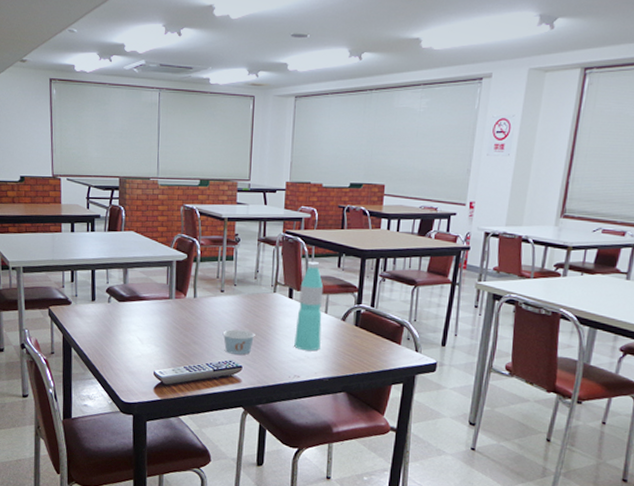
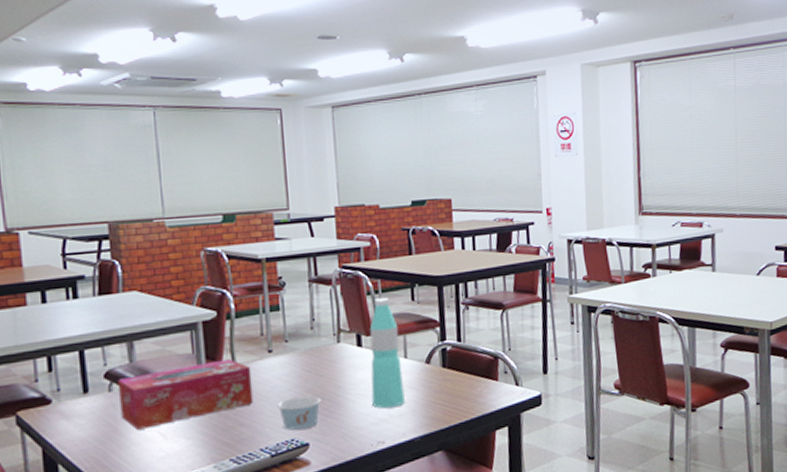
tissue box: none [114,292,207,334] -> present [117,359,254,430]

